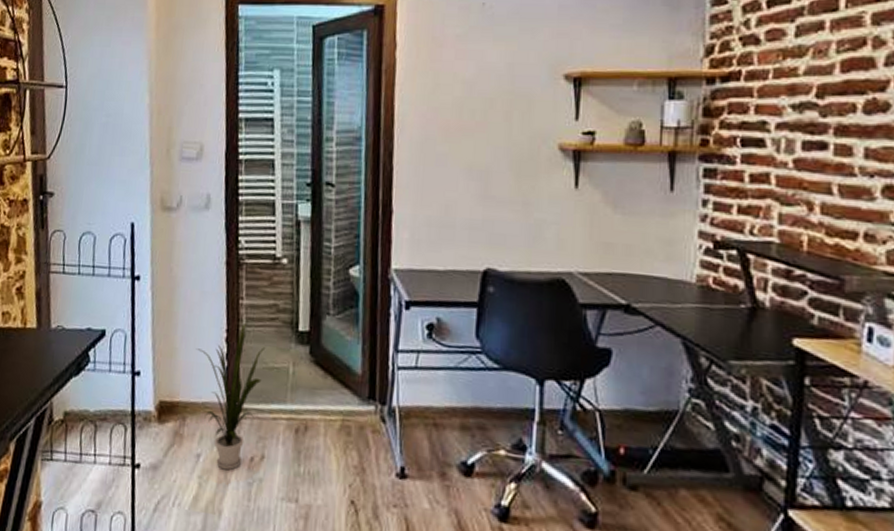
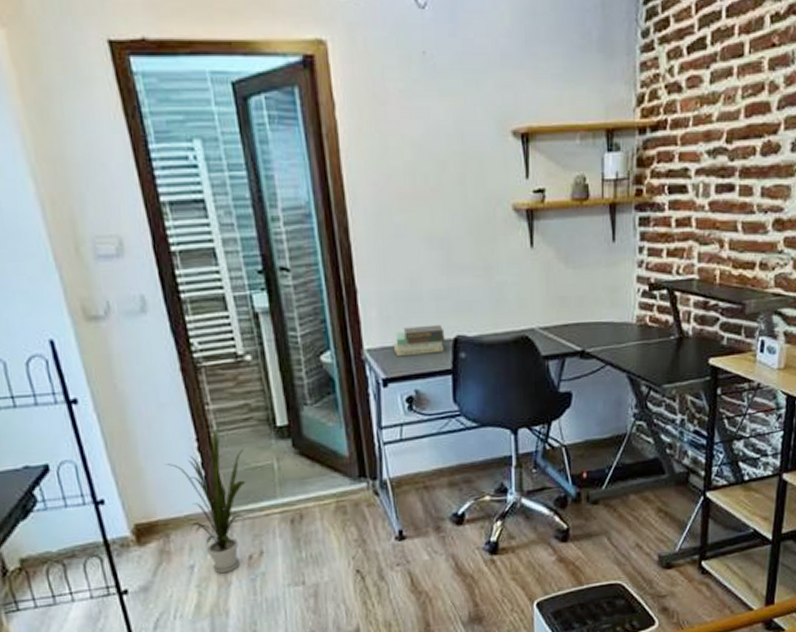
books: none [420,252,475,283] -> present [393,324,445,357]

